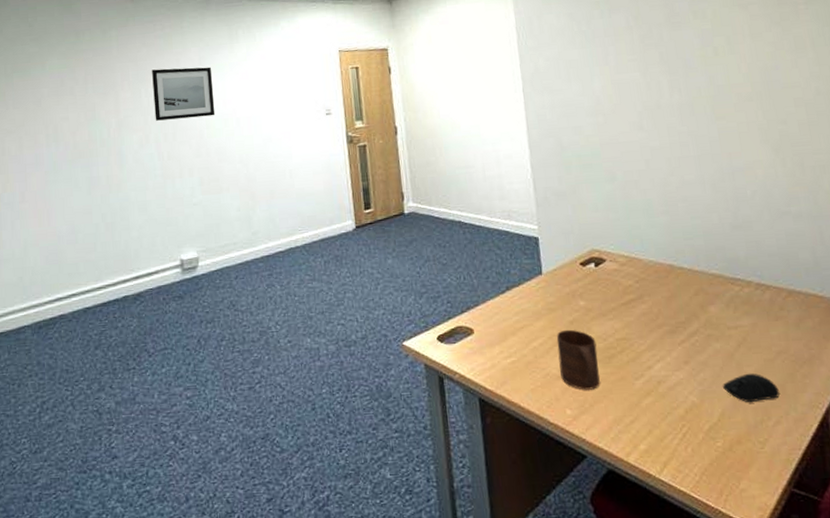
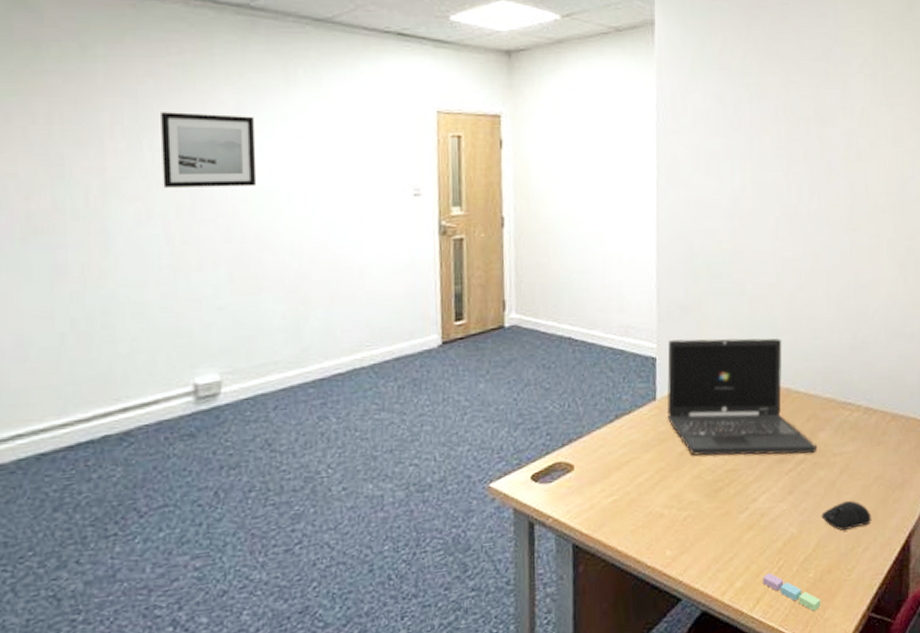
laptop: none [548,219,710,326] -> present [666,338,817,456]
cup: present [556,329,600,390] -> none [664,461,705,528]
sticky notes: none [667,438,734,481] -> present [763,573,820,612]

